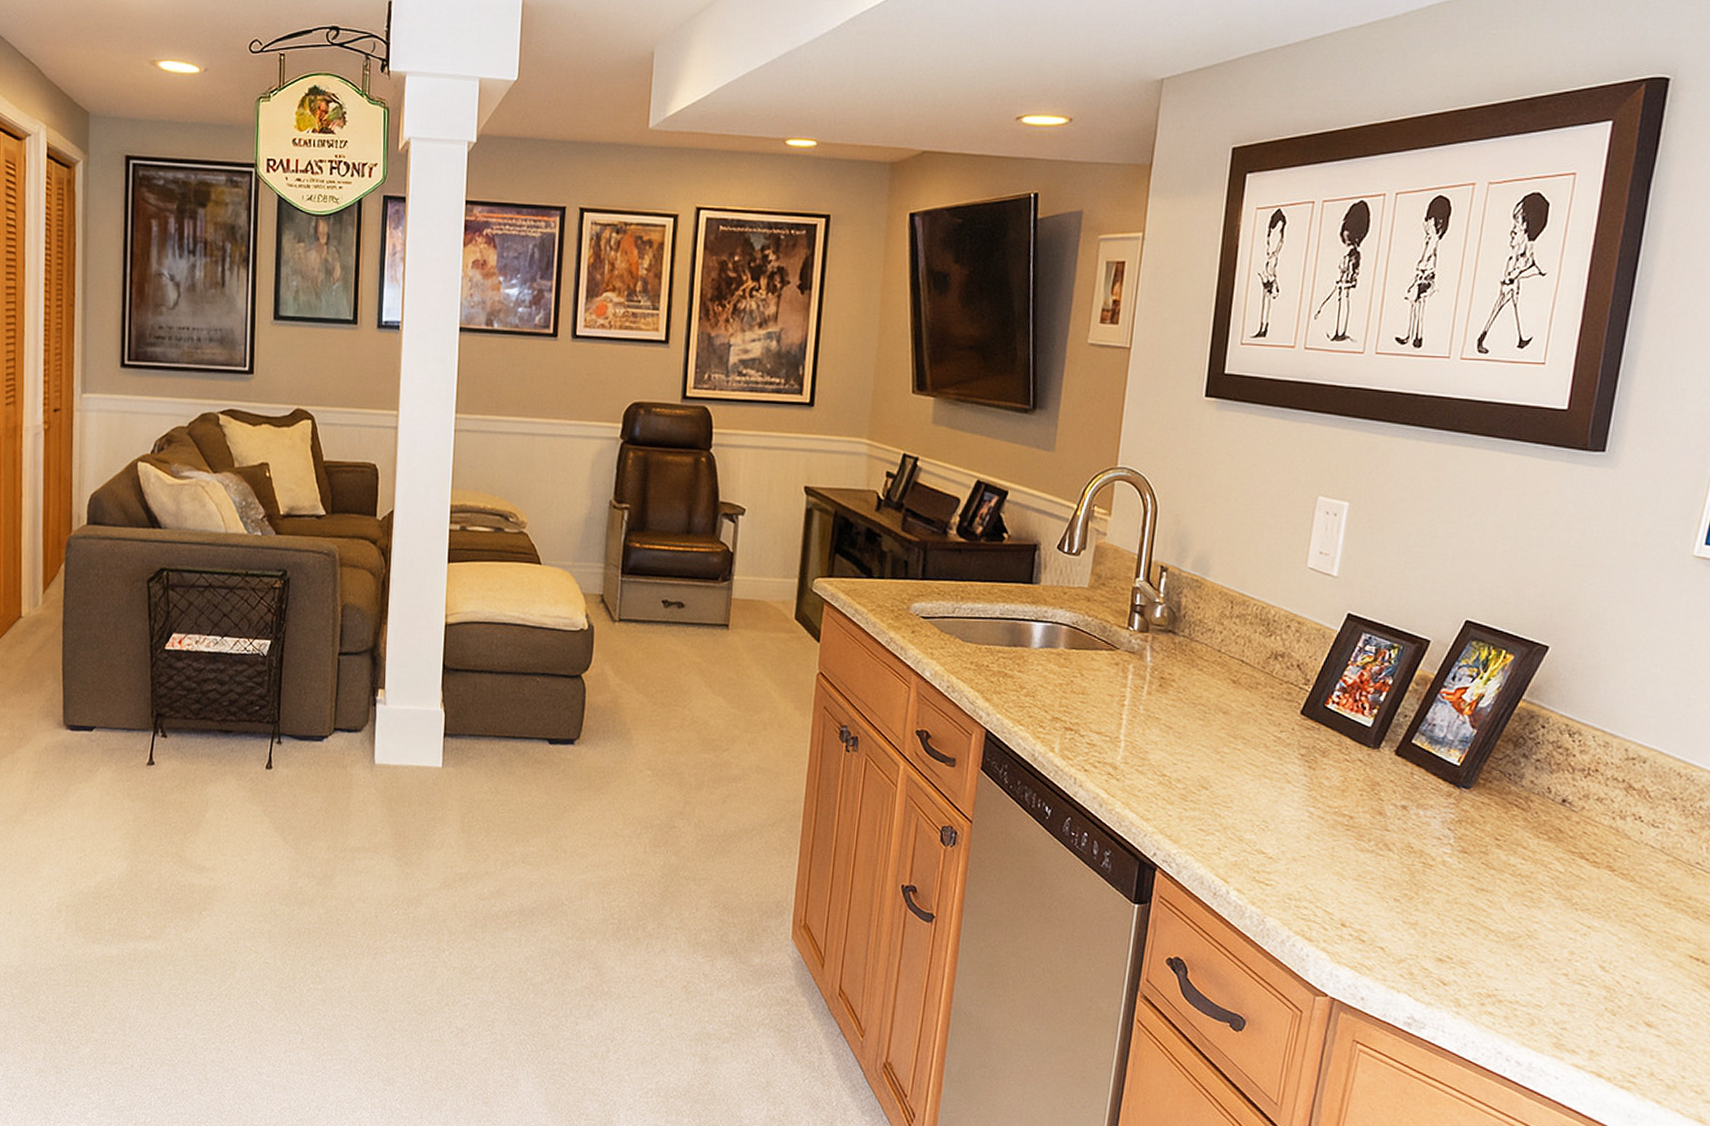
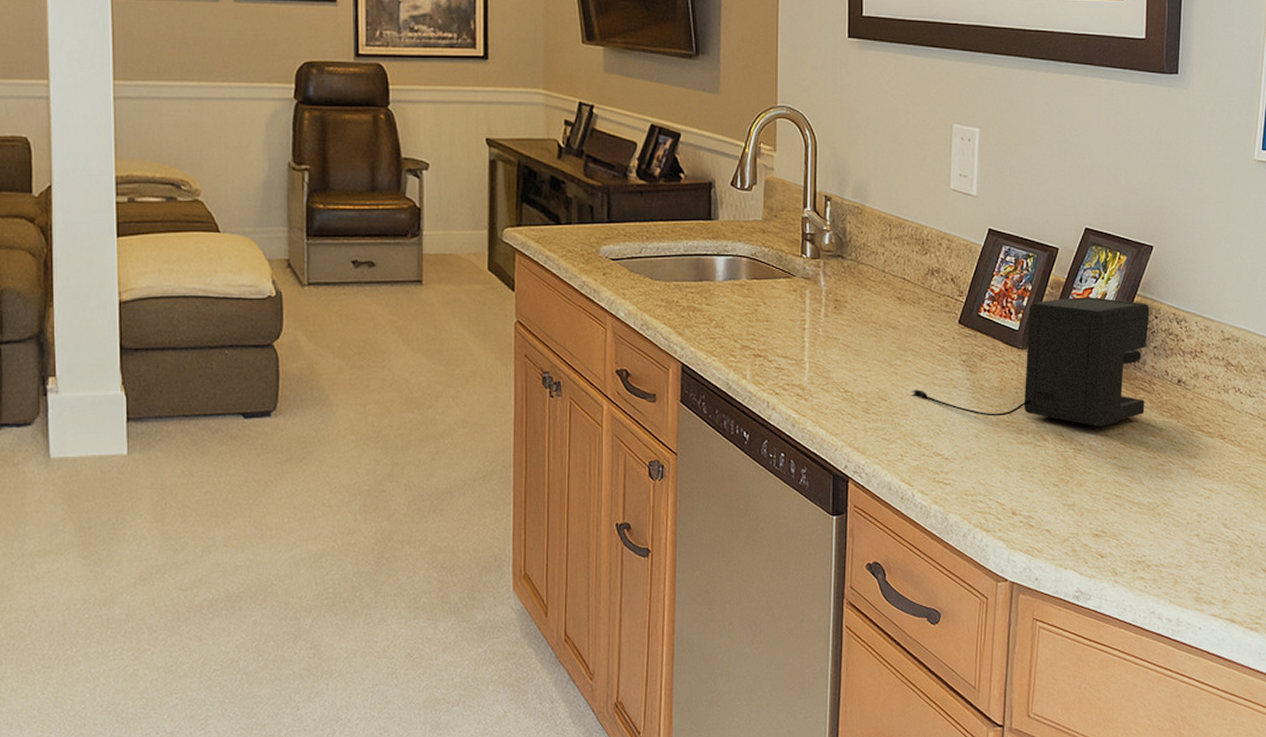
coffee maker: none [1236,696,1537,843] -> present [910,297,1150,427]

